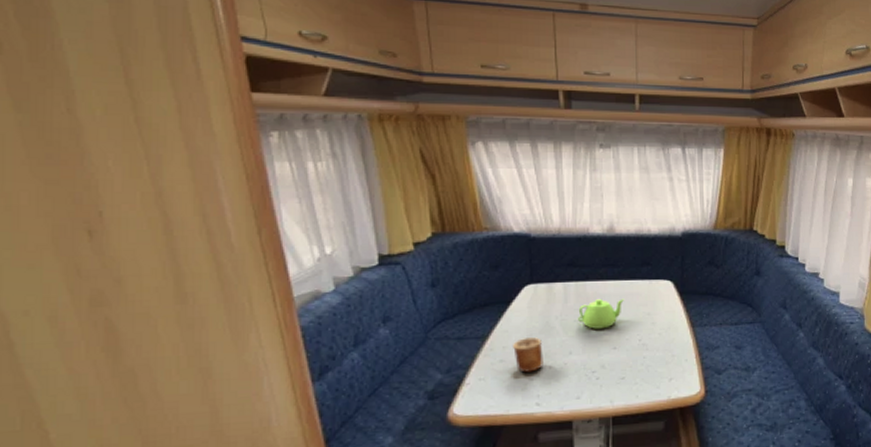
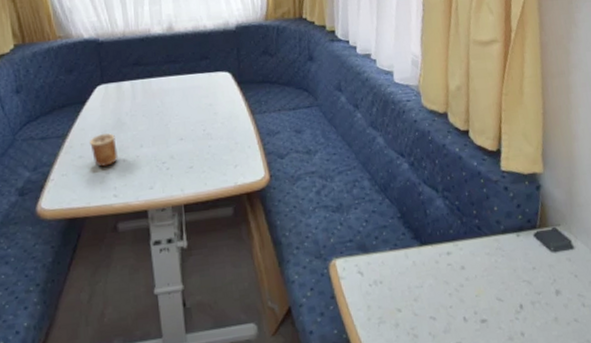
teapot: present [578,298,625,329] -> none [146,92,188,123]

